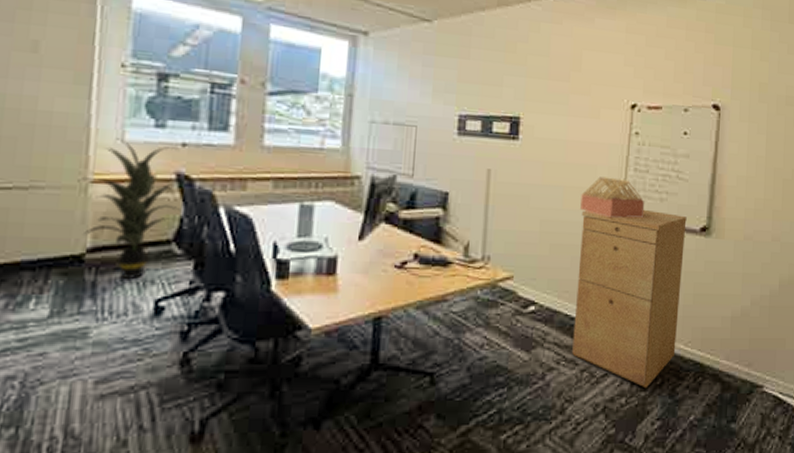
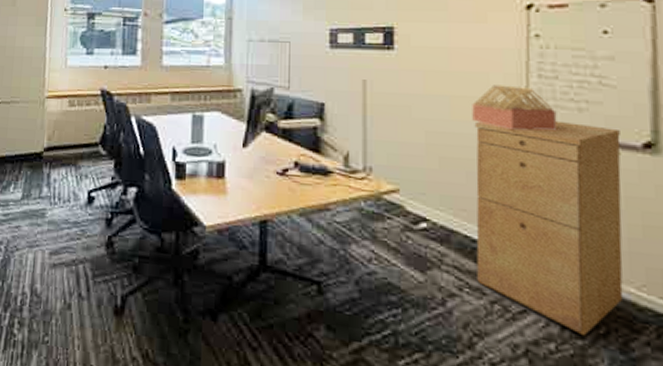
indoor plant: present [78,138,180,280] -> none [39,64,104,174]

